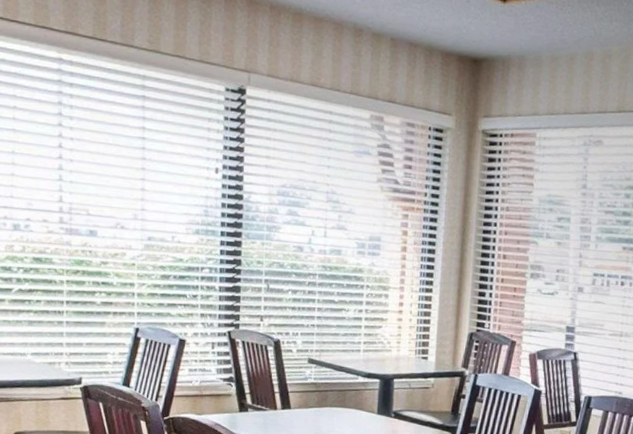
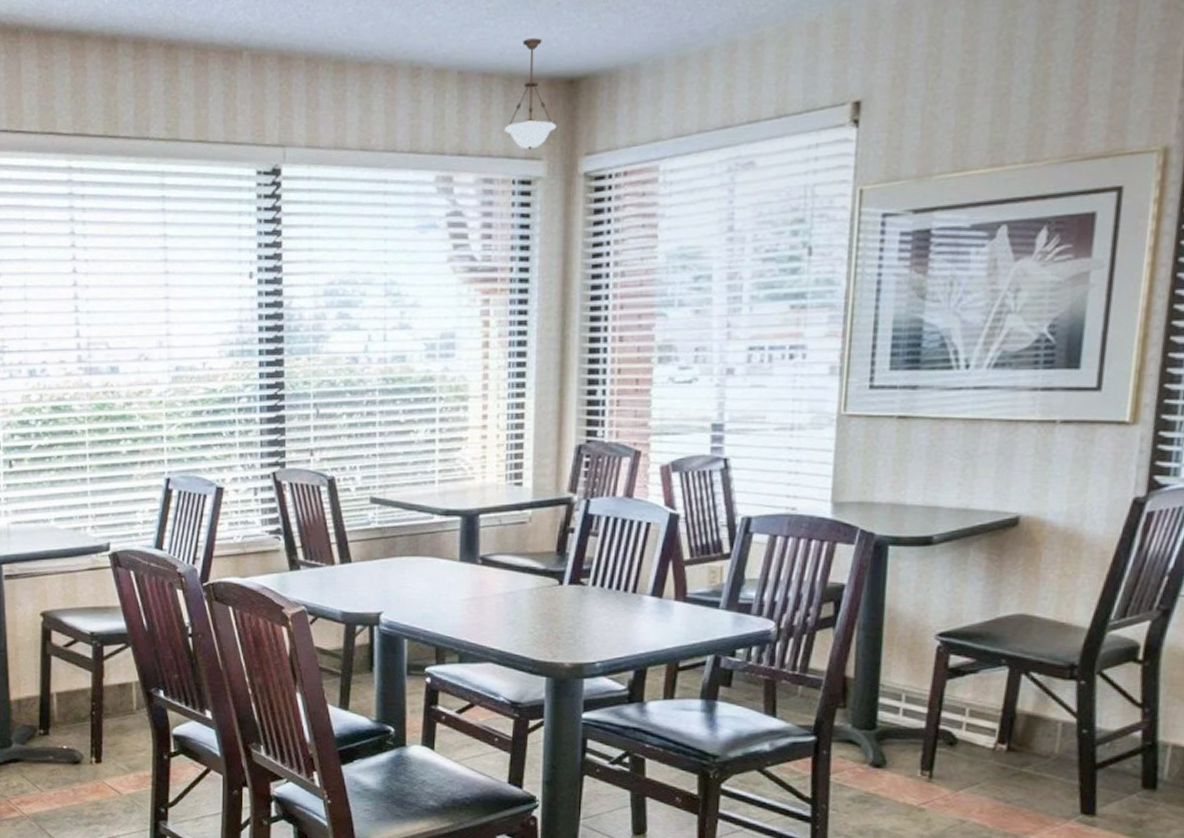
pendant light: none [425,23,464,106] -> present [505,38,557,150]

